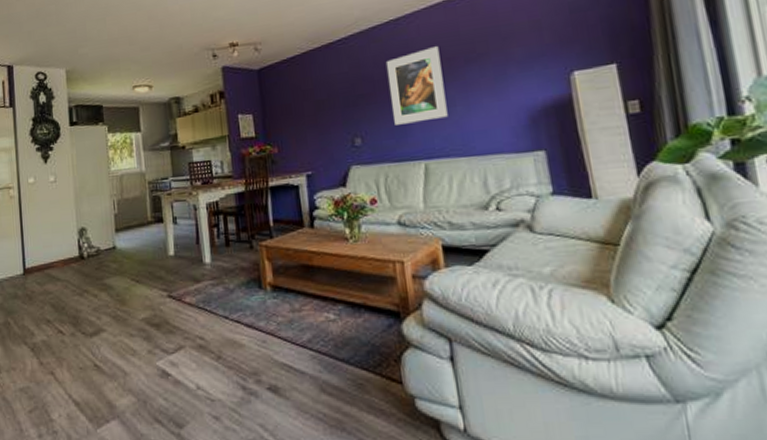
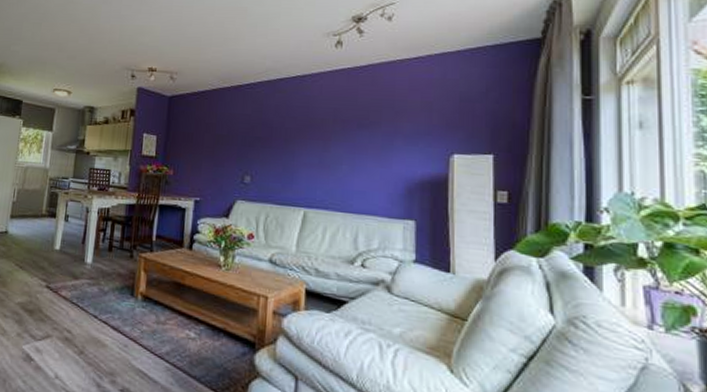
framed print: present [385,46,448,125] -> none [284,107,336,173]

